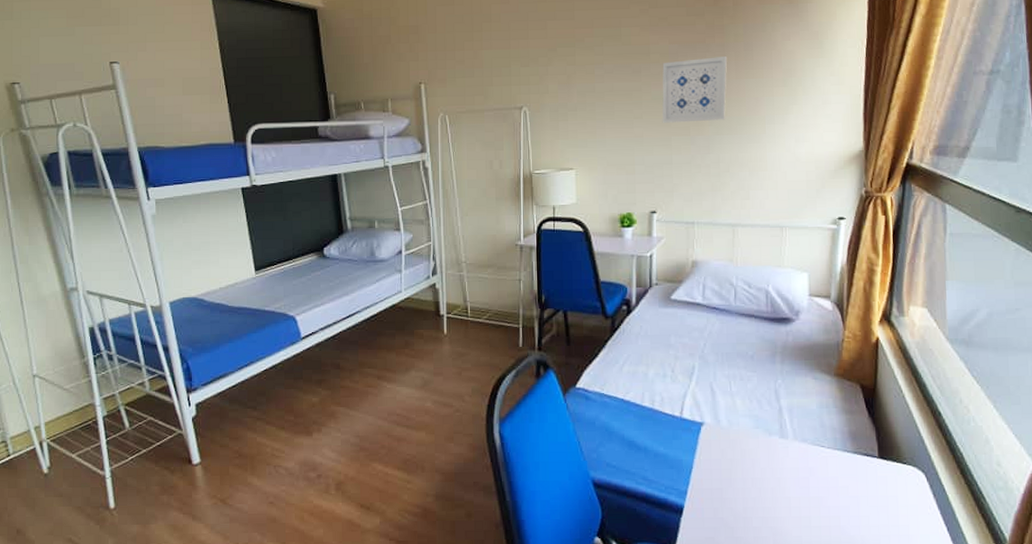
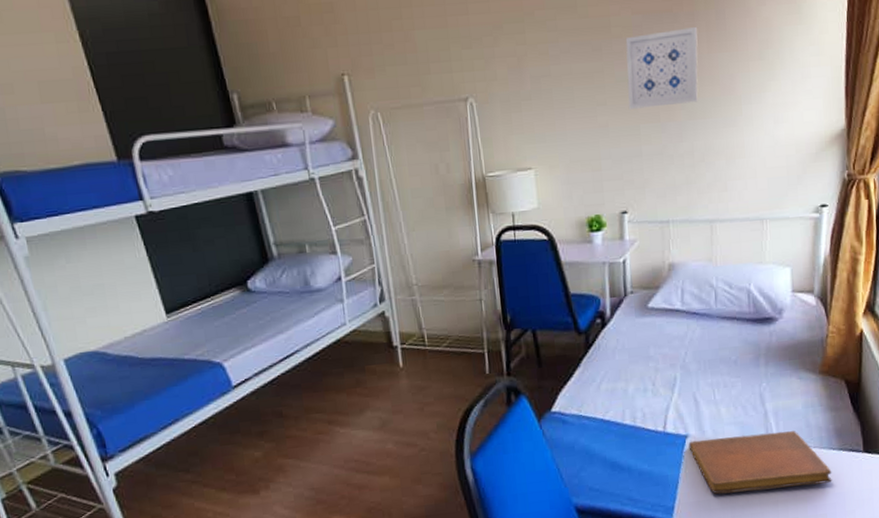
notebook: none [703,428,846,485] -> present [688,431,832,494]

